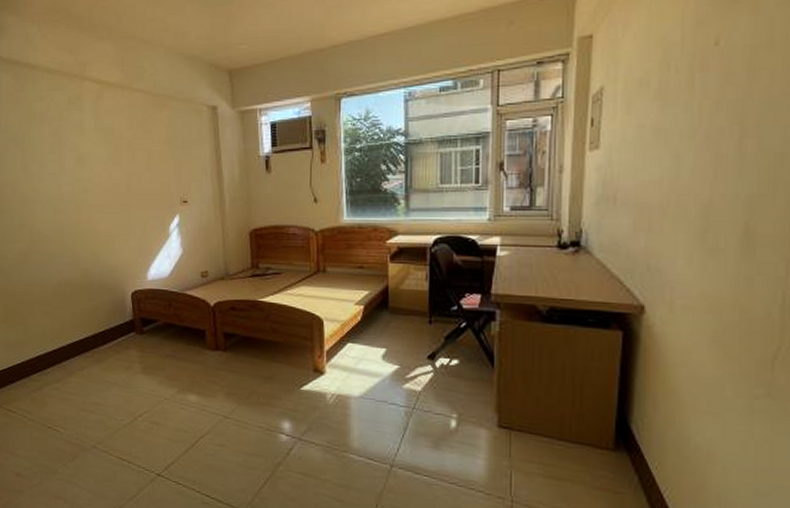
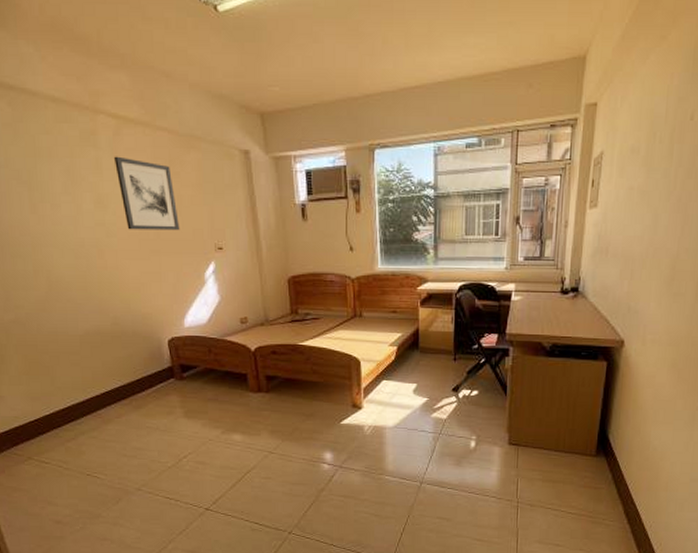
wall art: none [95,117,149,185] -> present [113,156,180,231]

